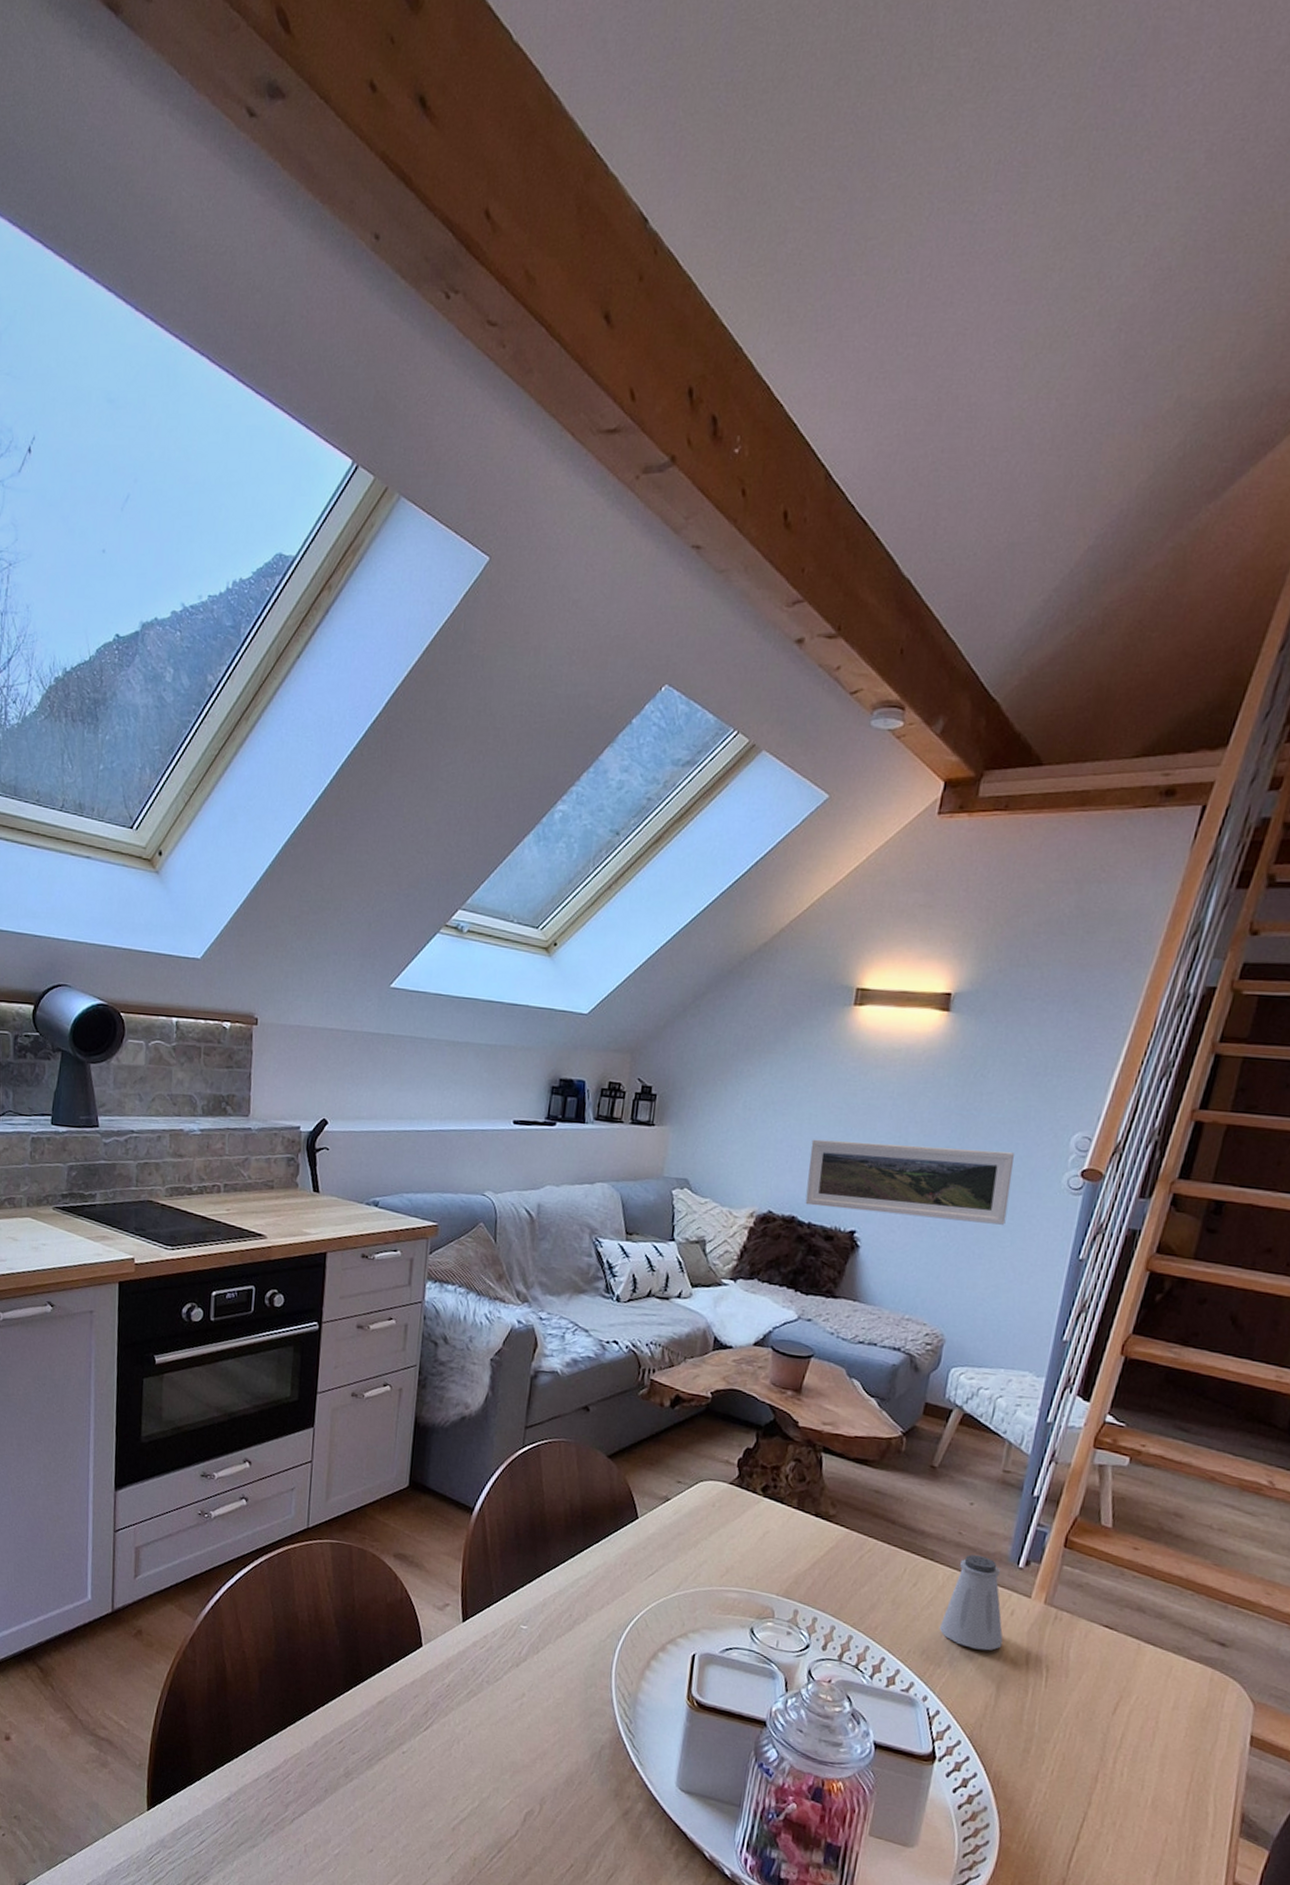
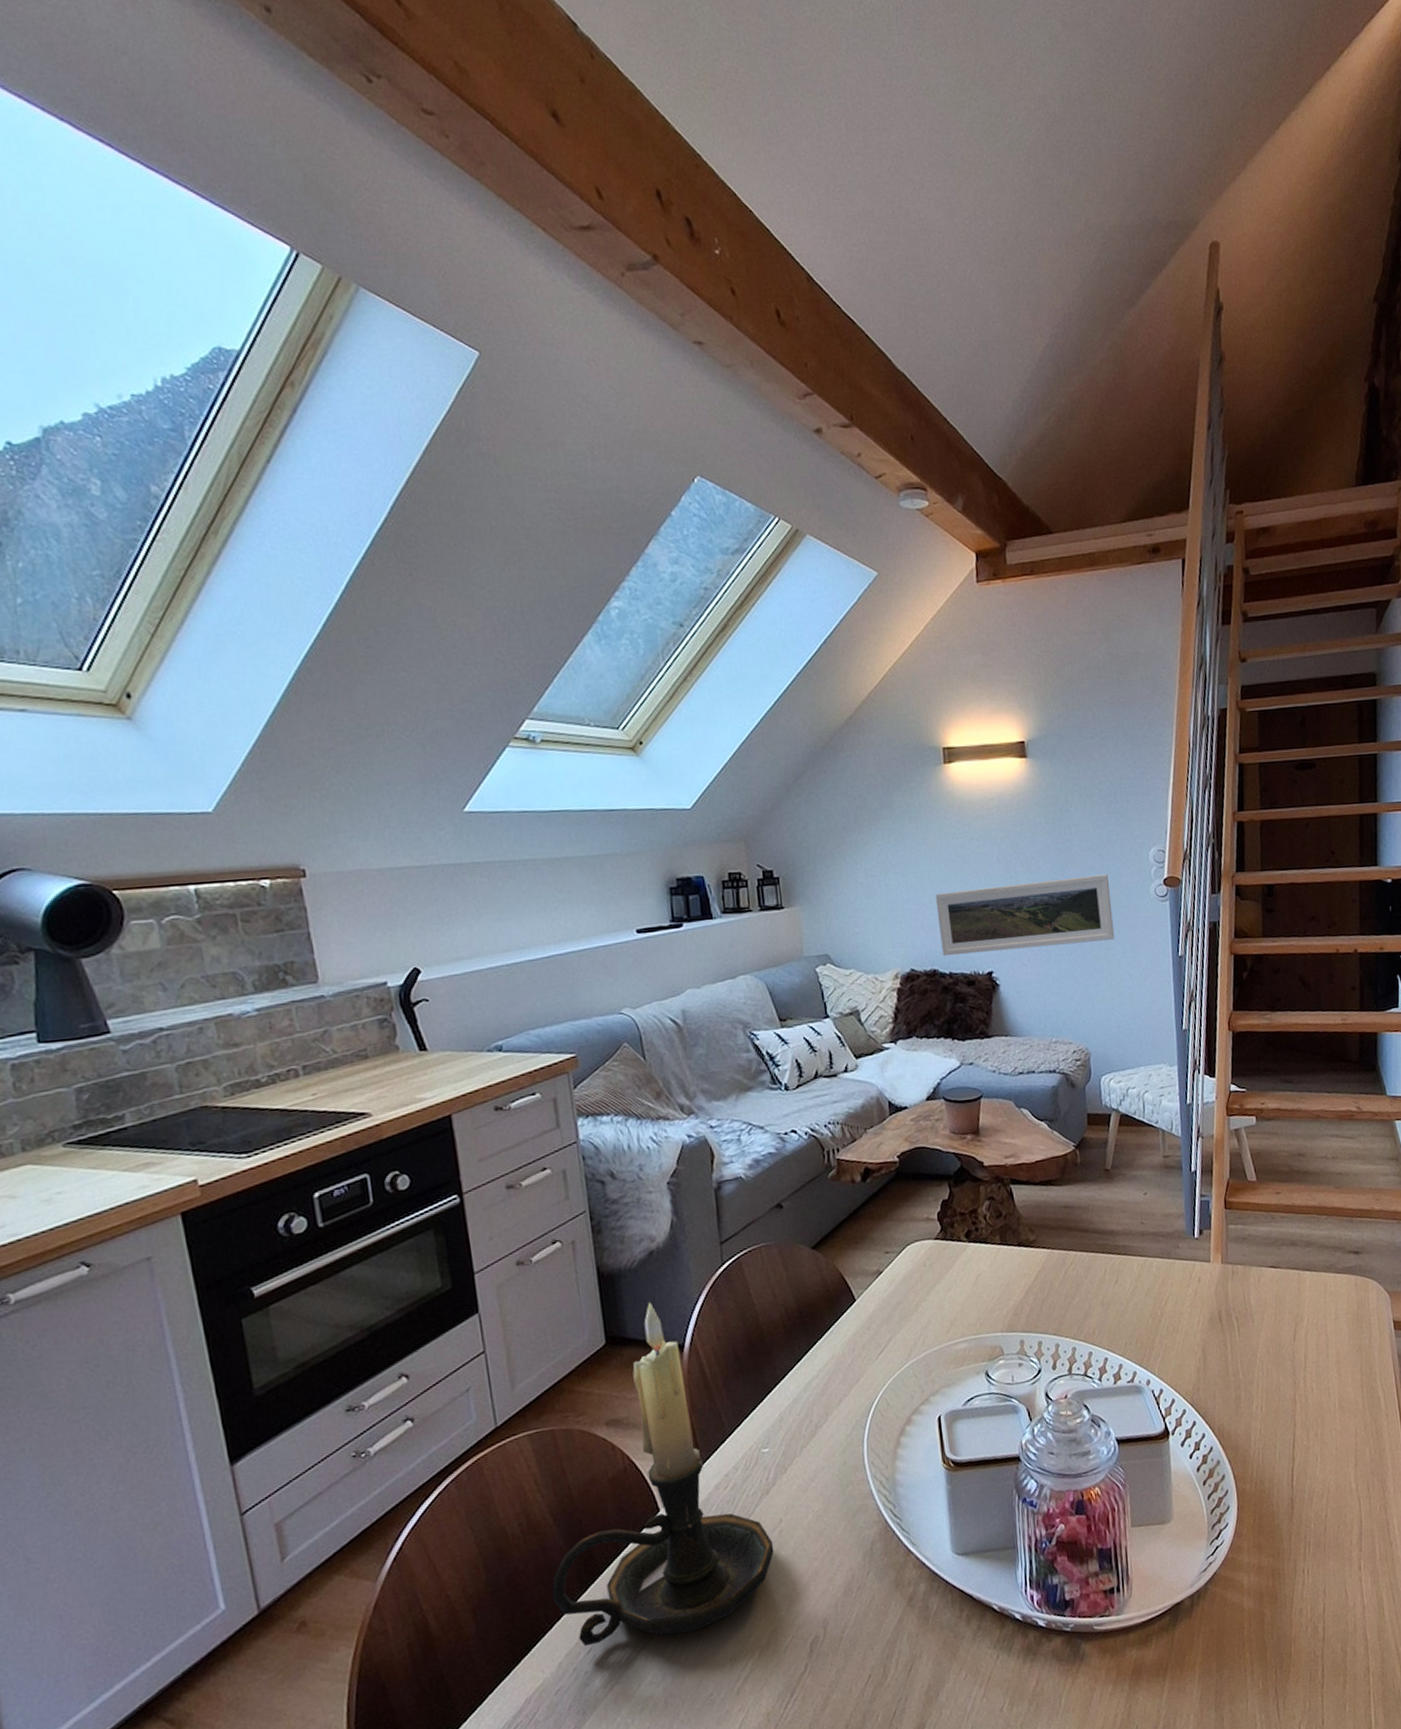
candle holder: none [321,1461,513,1761] -> present [552,1302,774,1647]
saltshaker: present [939,1555,1003,1651] -> none [1145,1237,1198,1324]

